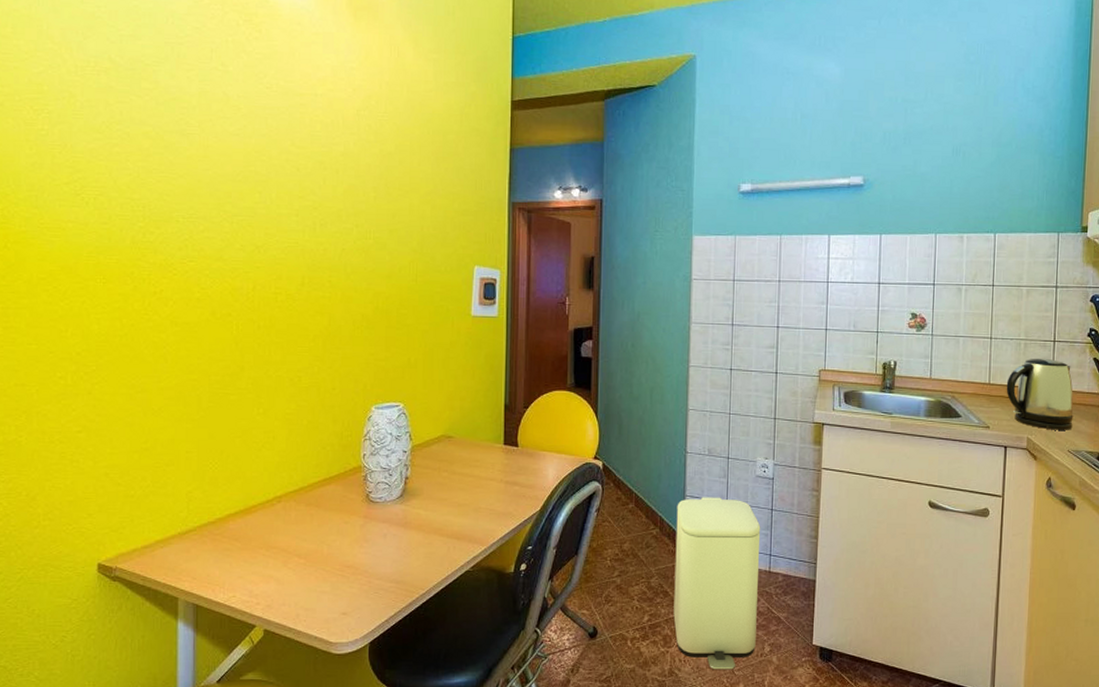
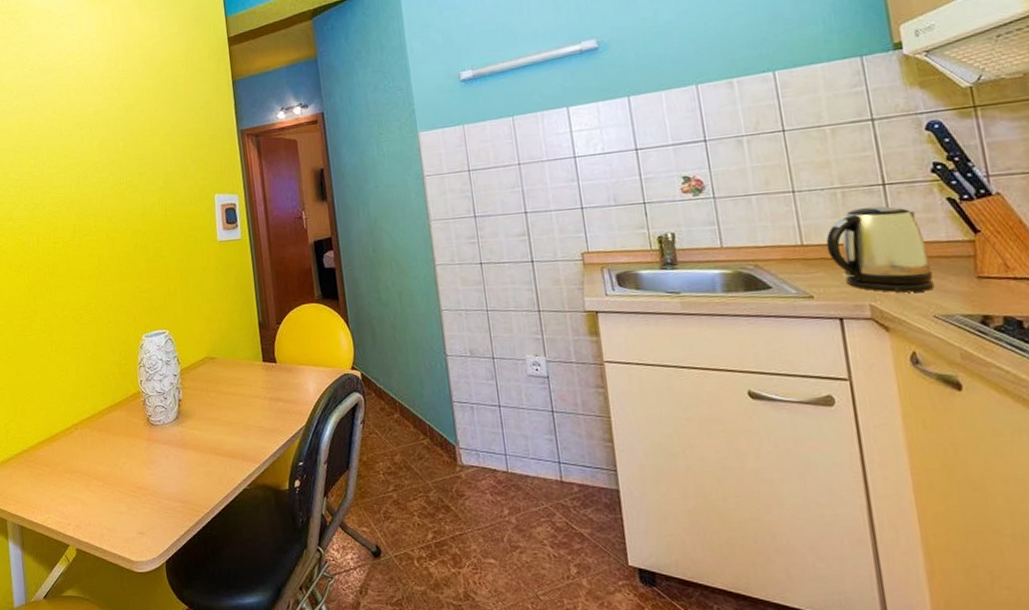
pedal bin: present [673,497,761,670] -> none [445,401,560,594]

